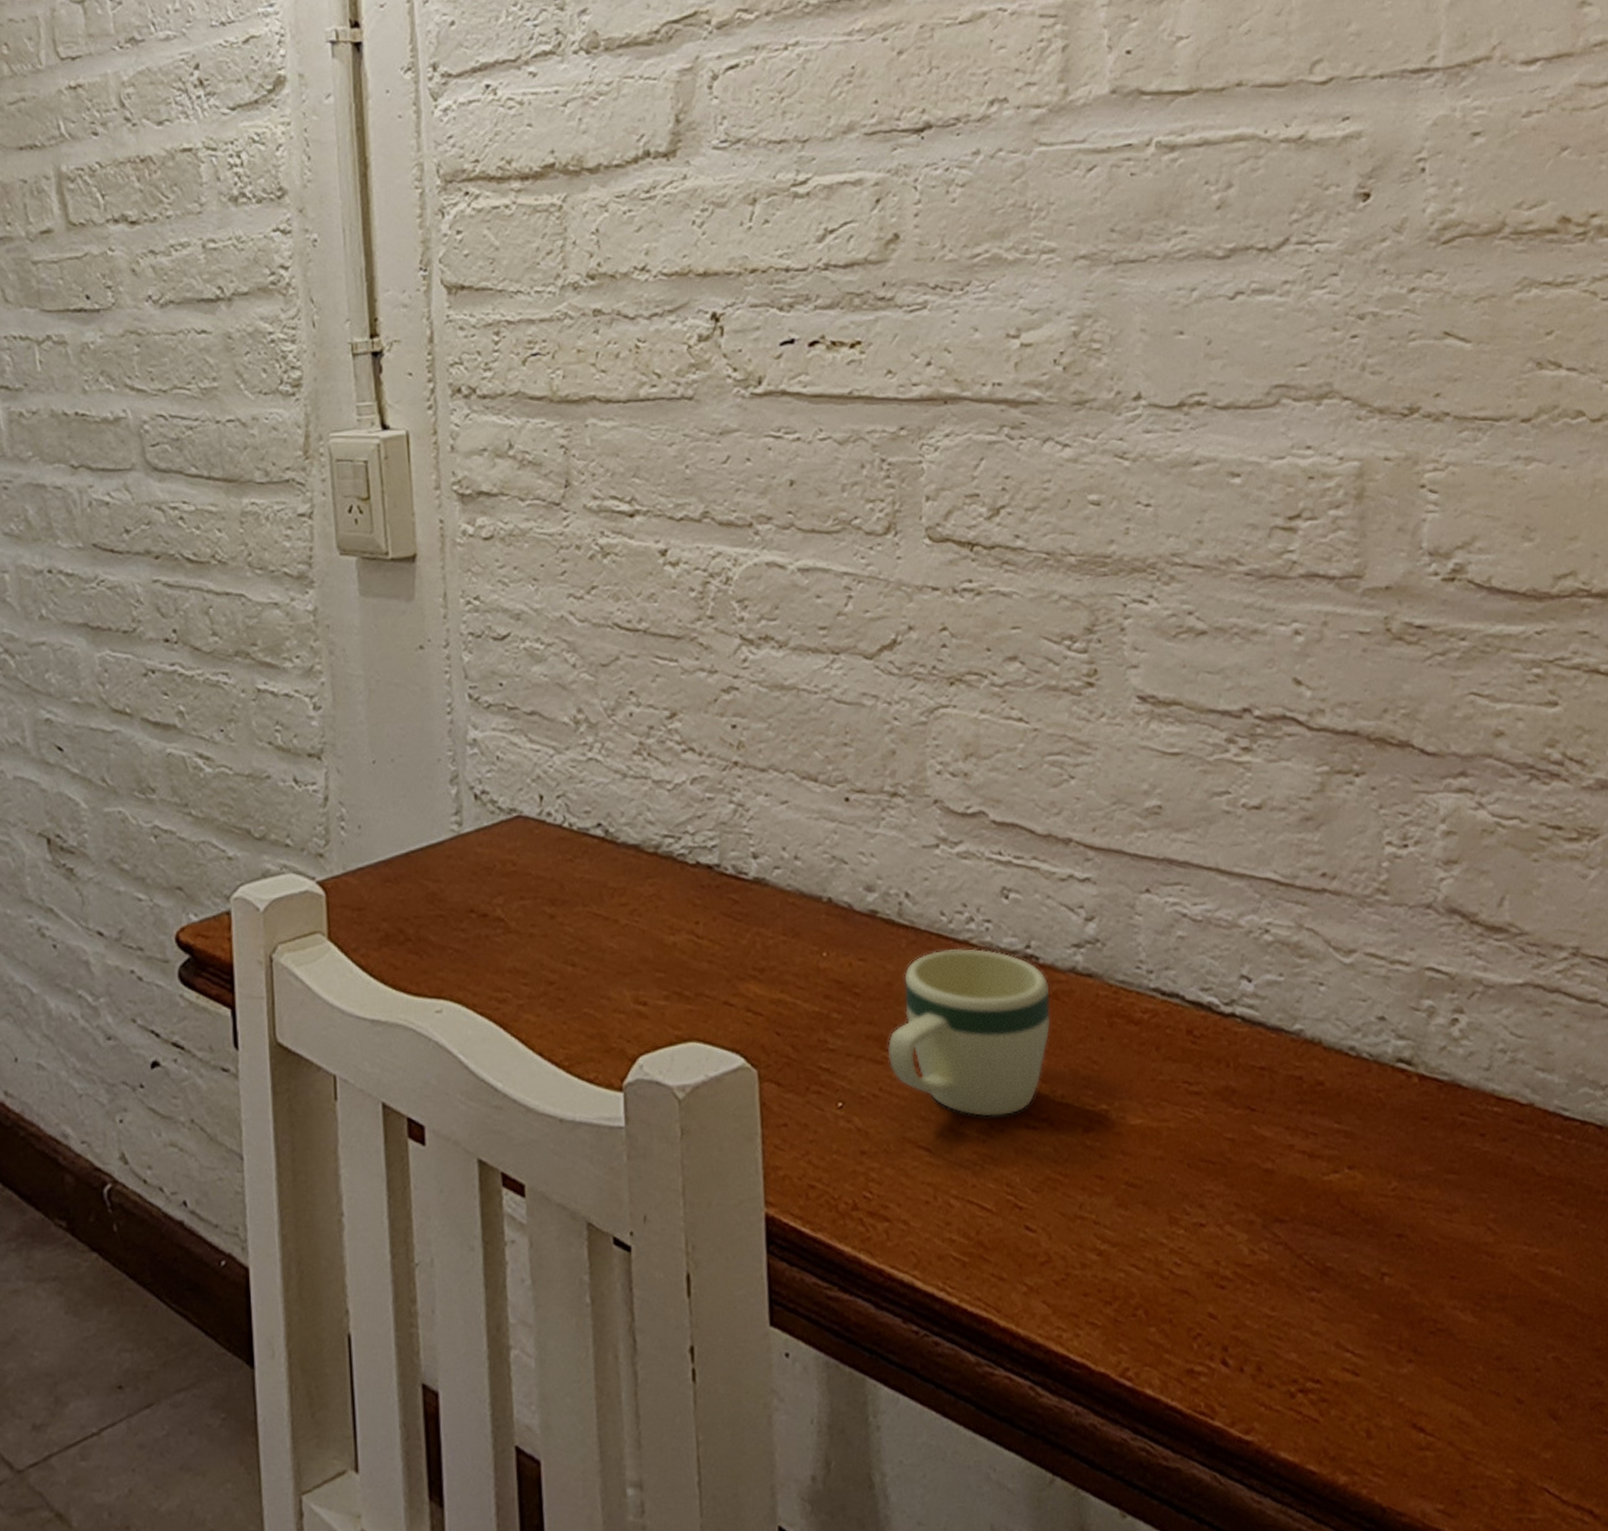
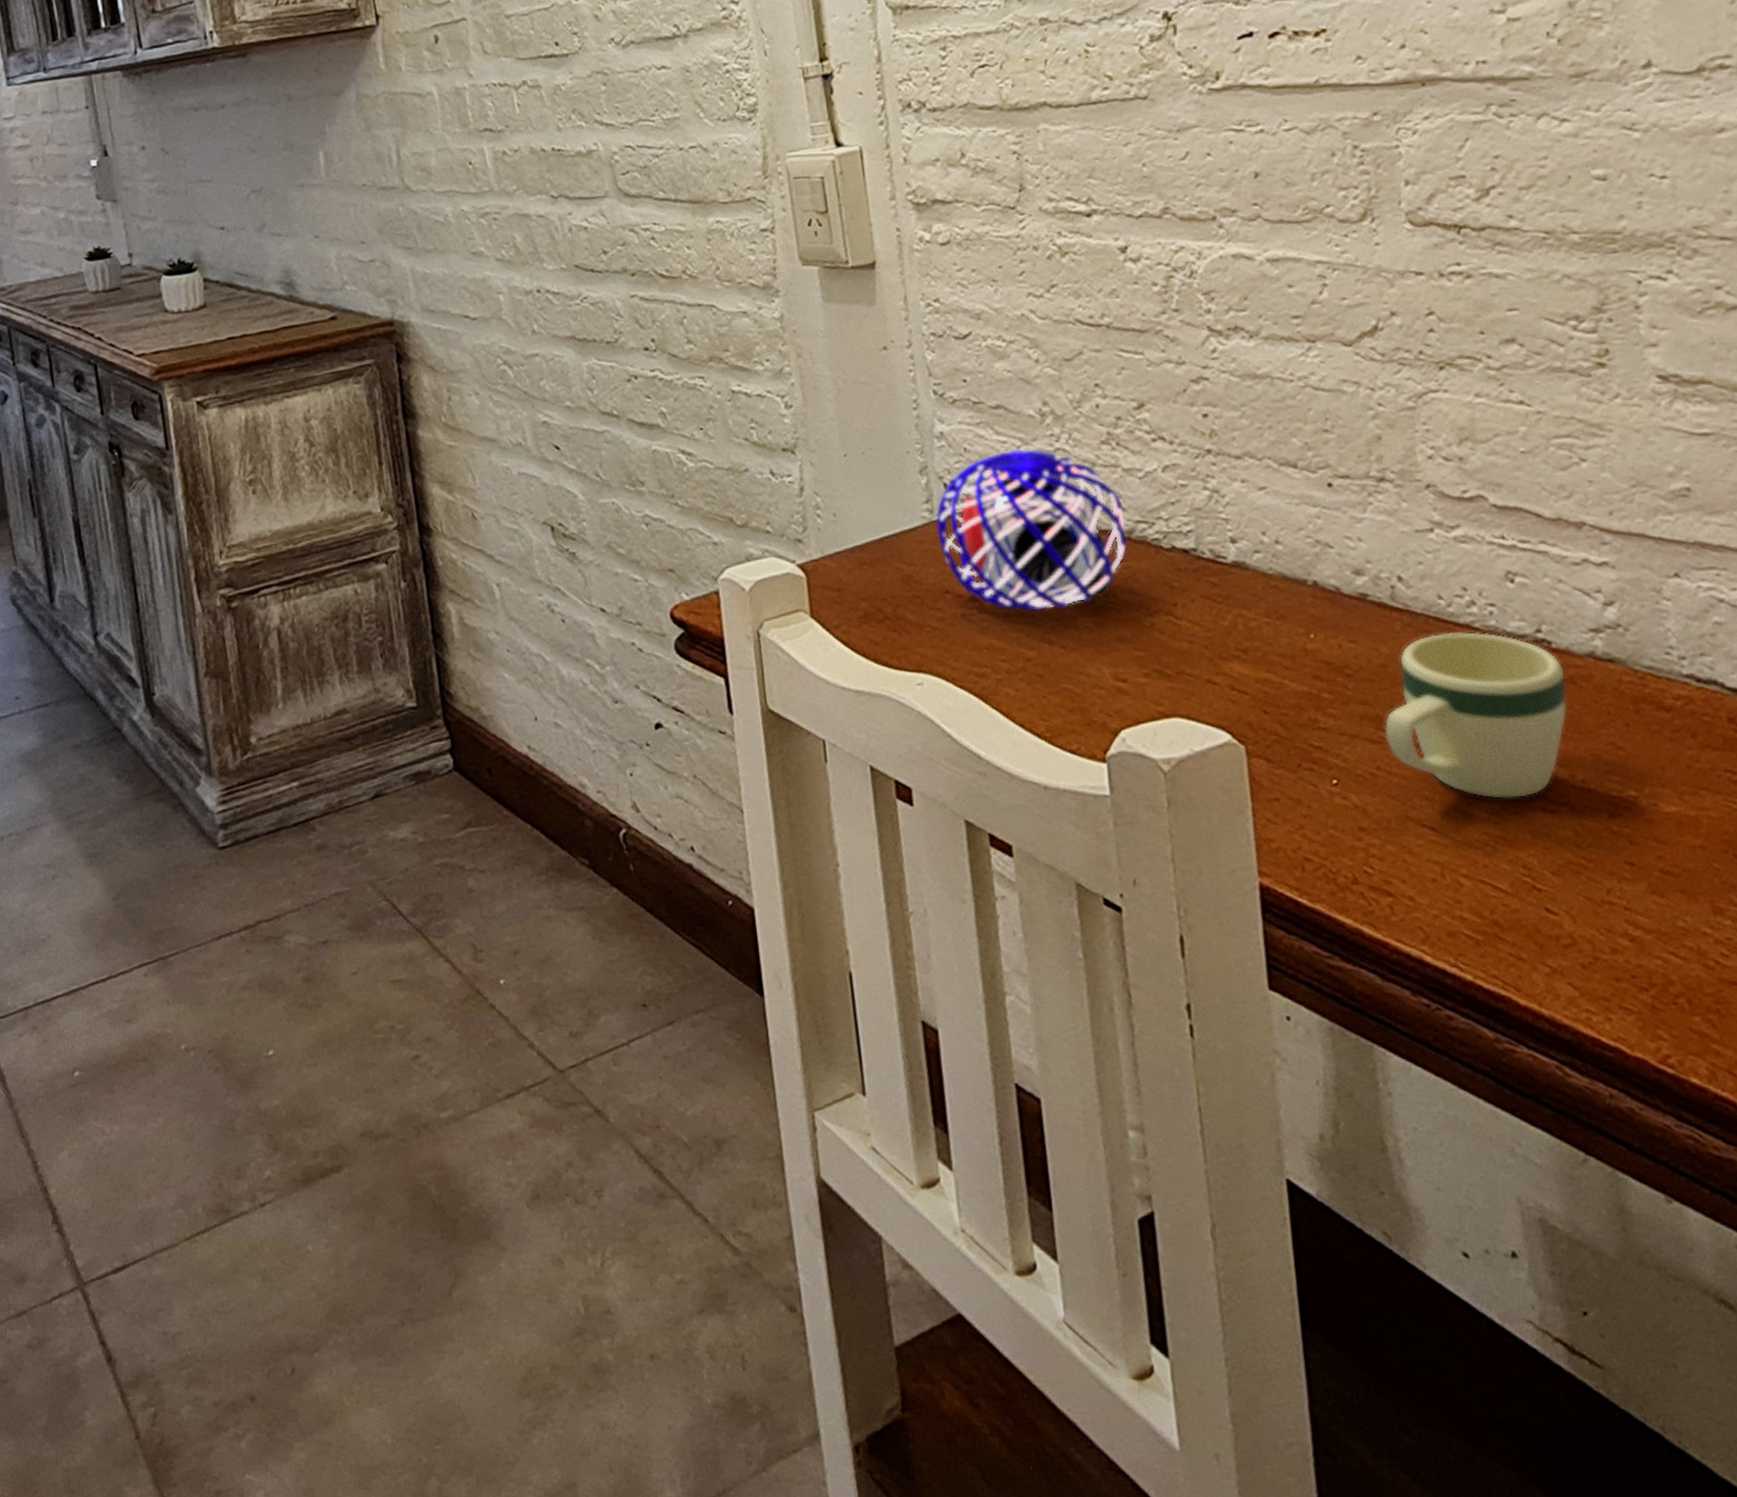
decorative orb: none [464,758,654,932] -> present [935,449,1128,612]

